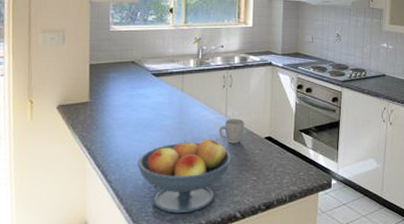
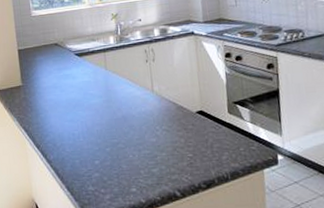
fruit bowl: present [137,138,232,213] -> none [72,115,165,192]
mug: present [218,118,244,144] -> none [146,93,174,120]

